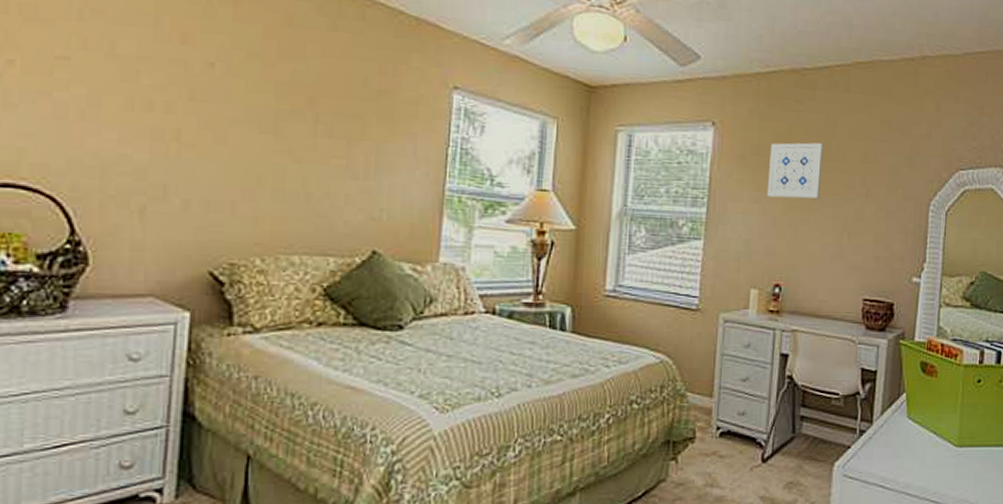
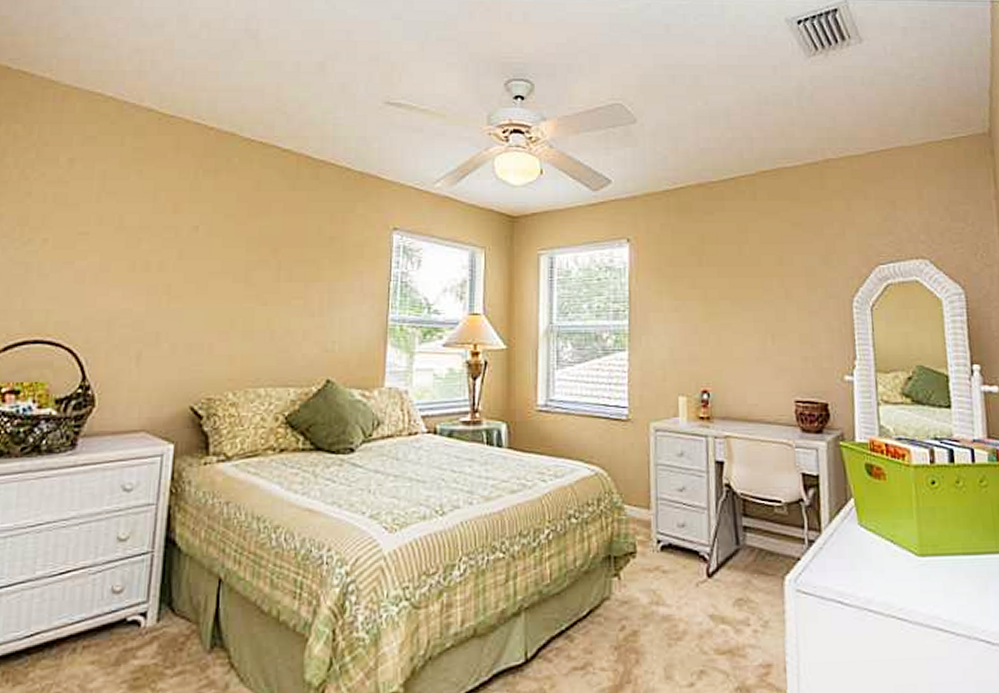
wall art: present [766,142,824,199] -> none [685,250,738,305]

